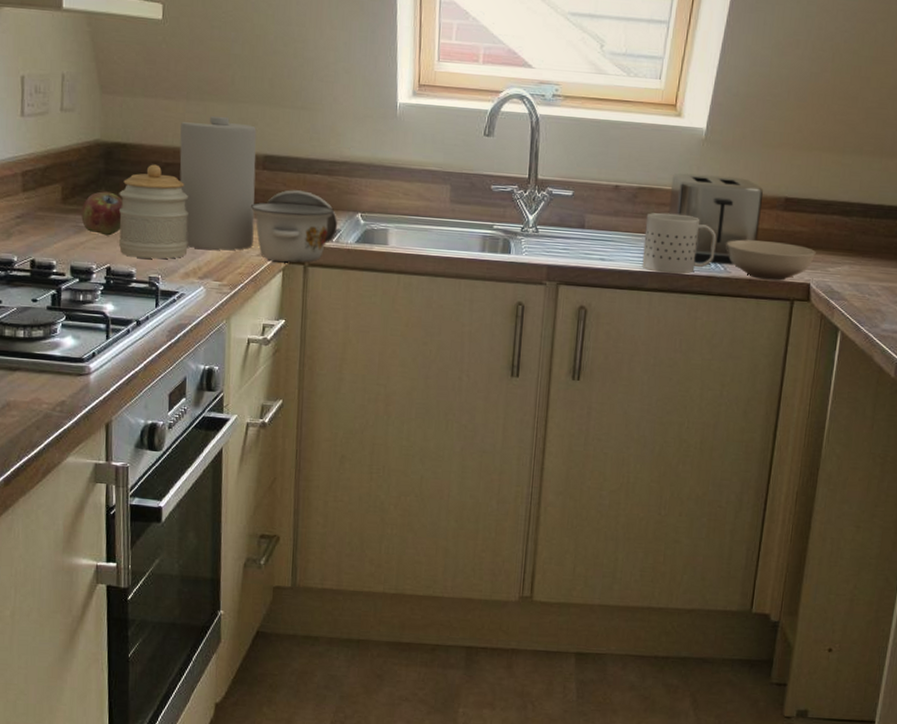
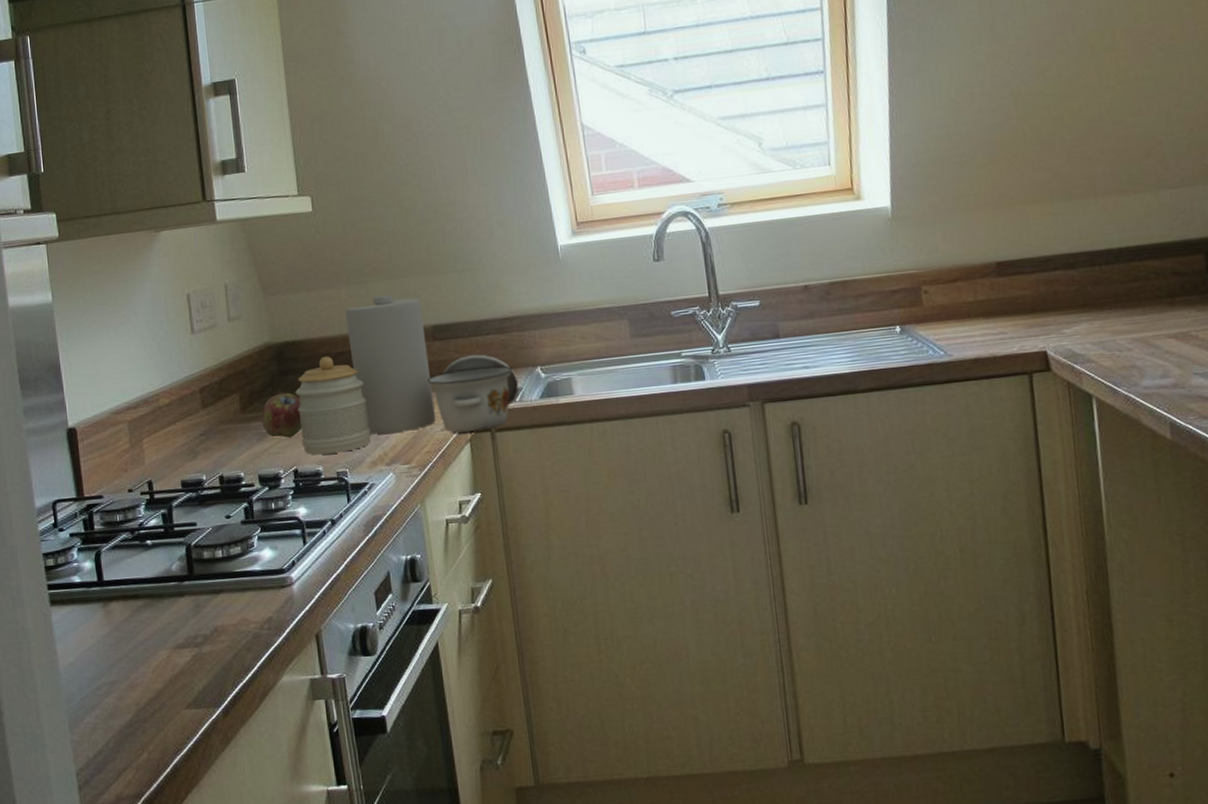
mug: present [642,212,717,275] -> none [845,302,931,371]
toaster: present [668,173,764,264] -> none [864,250,976,350]
bowl: present [726,239,816,282] -> none [940,311,1046,358]

